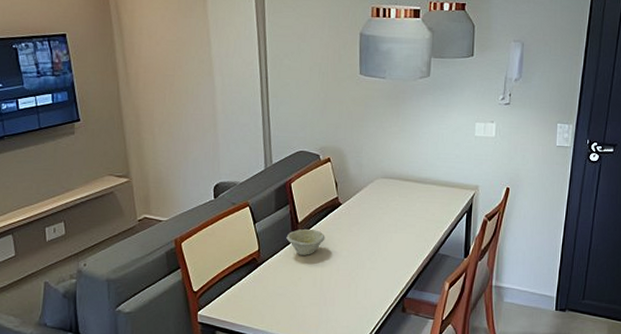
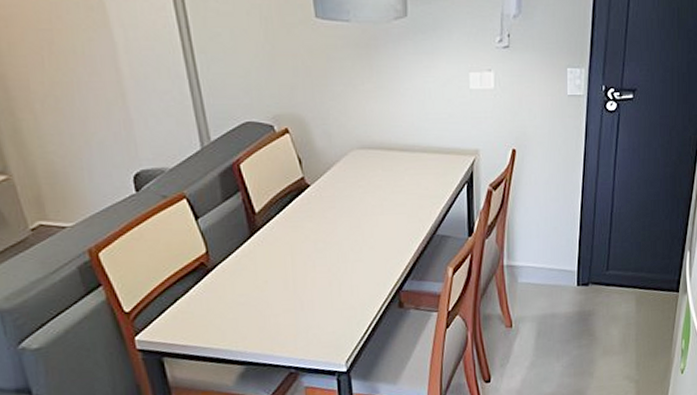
bowl: present [286,228,325,255] -> none [241,219,293,253]

